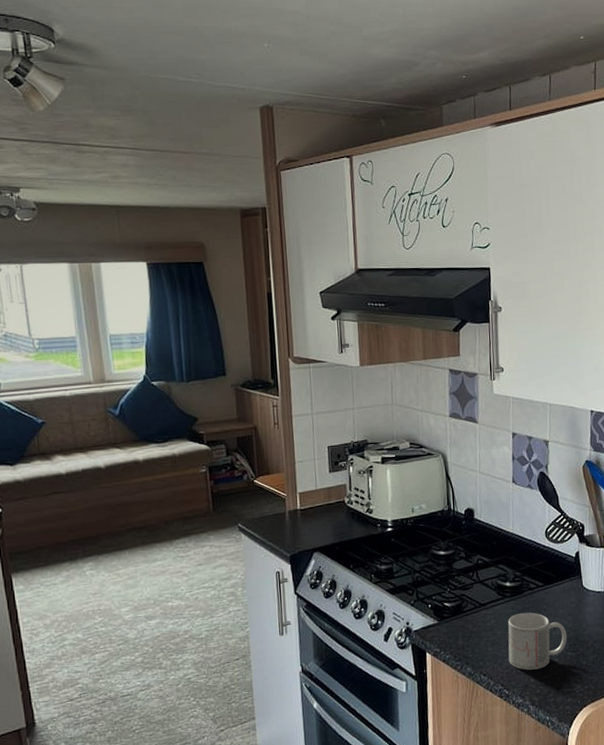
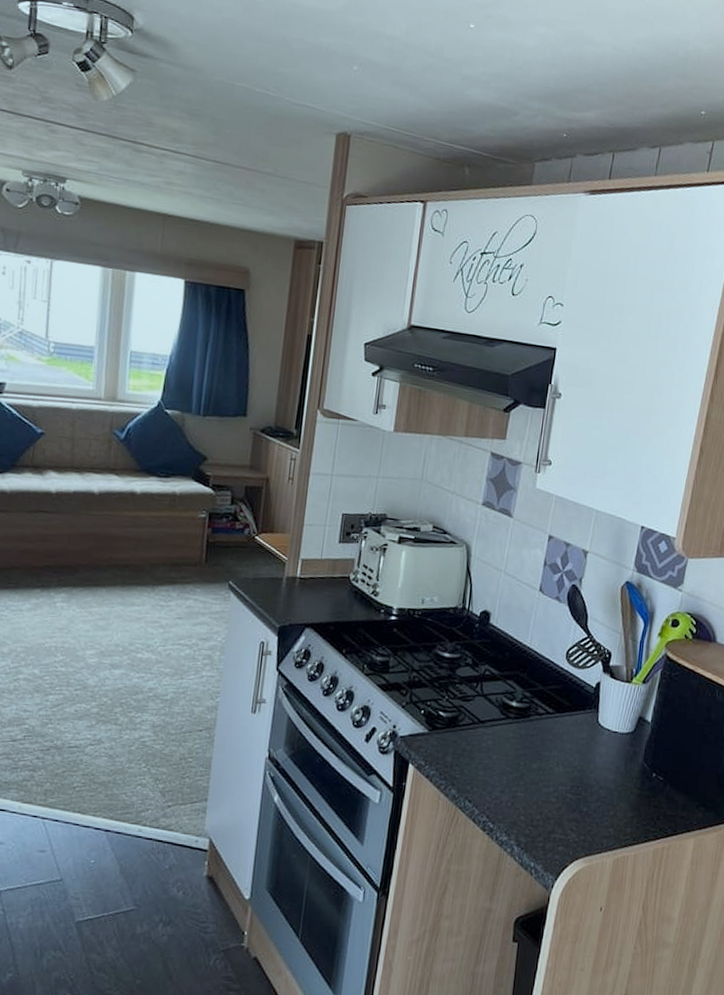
mug: present [508,612,567,671] -> none [499,739,570,807]

